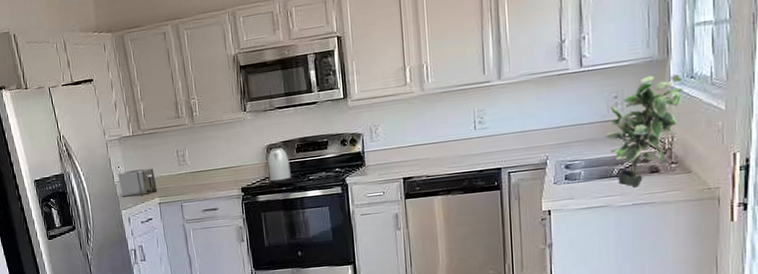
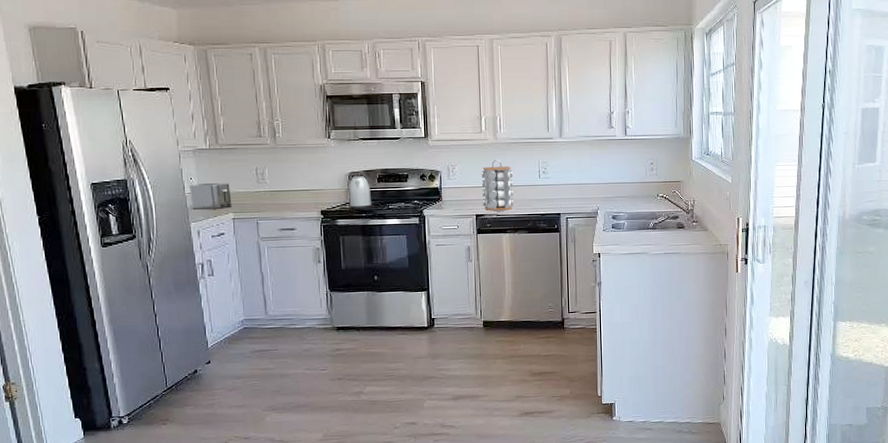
spice rack: none [407,113,446,174] -> present [481,159,513,212]
potted plant: present [605,74,683,188] -> none [643,149,702,239]

